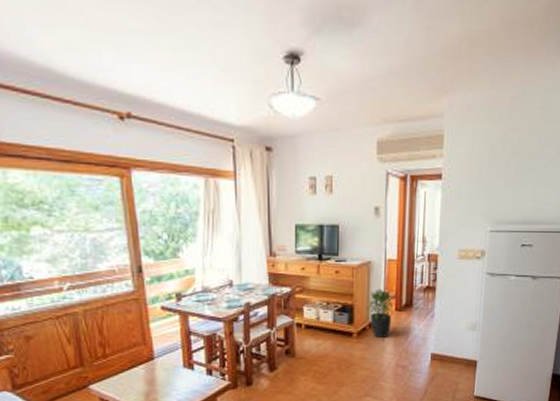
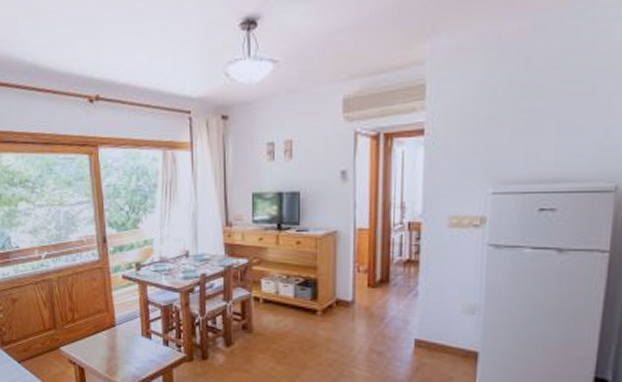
potted plant: present [365,289,394,339] -> none [331,261,366,318]

